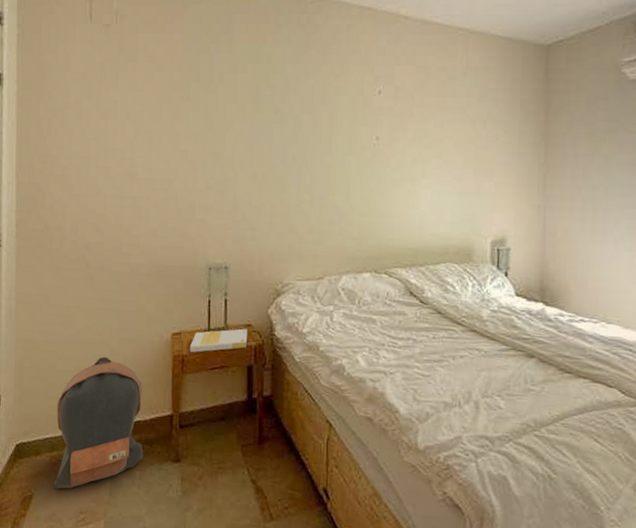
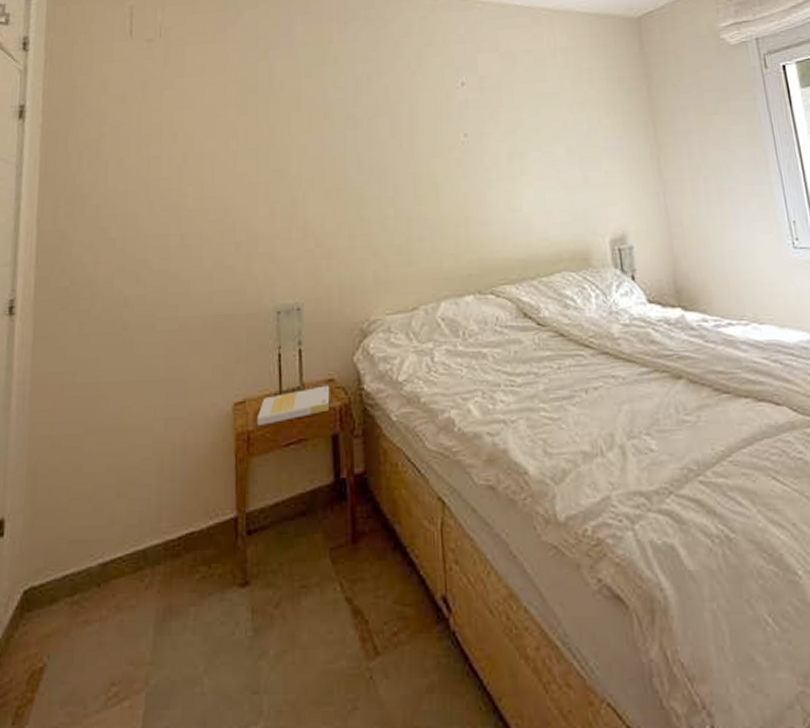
backpack: present [53,356,144,489] -> none [74,446,200,652]

